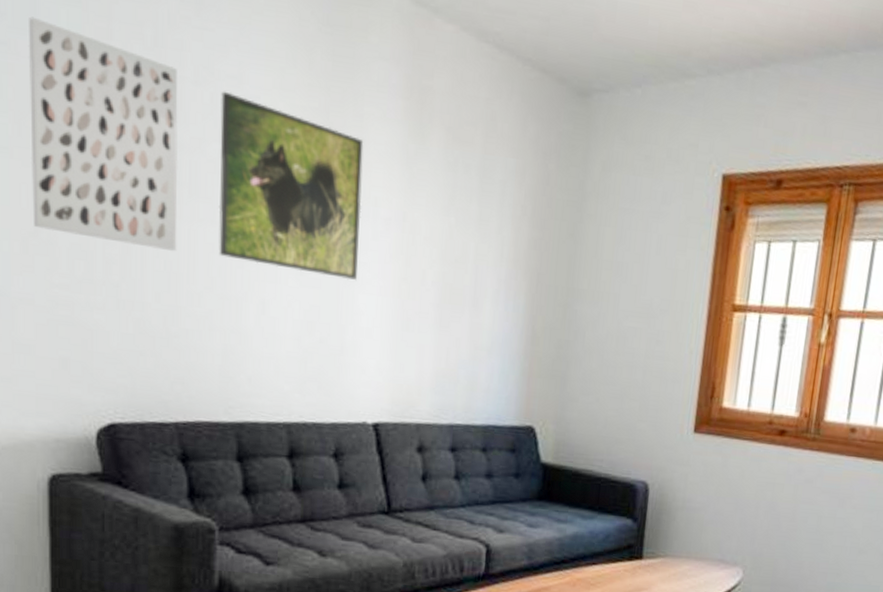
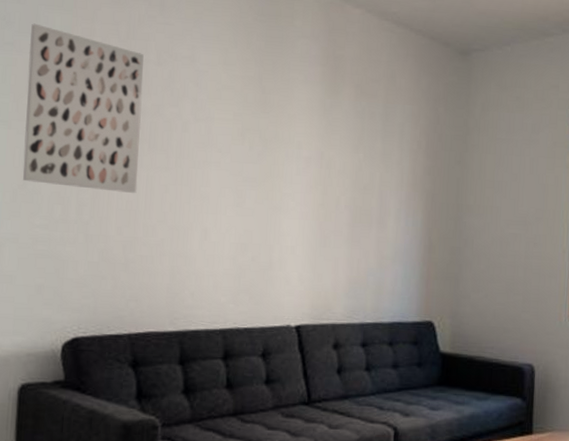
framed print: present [218,91,364,281] -> none [170,68,289,209]

